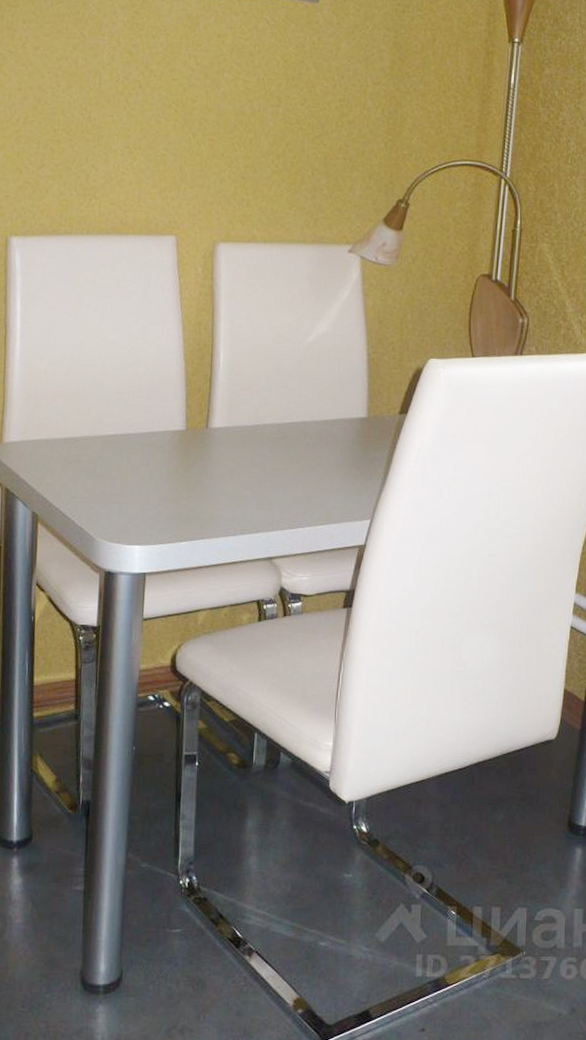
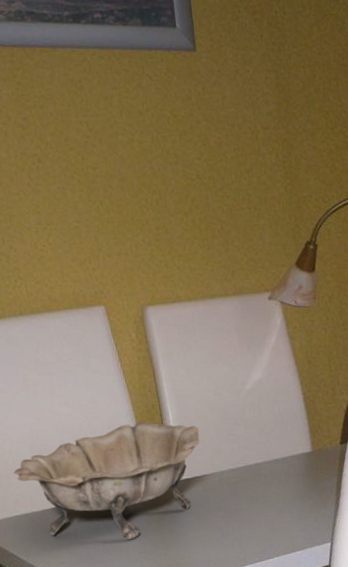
decorative bowl: none [44,360,250,484] -> present [13,421,200,540]

